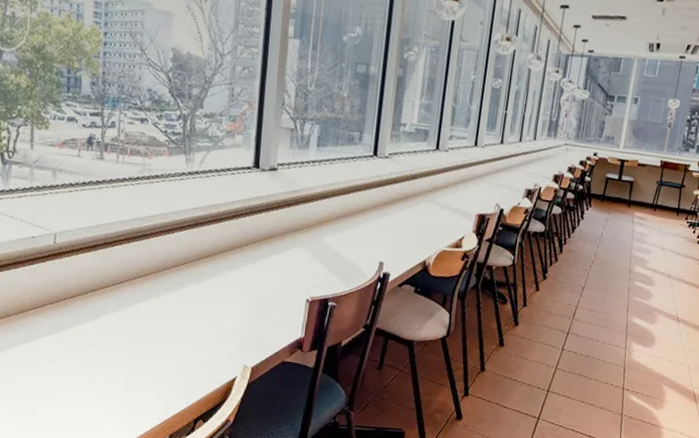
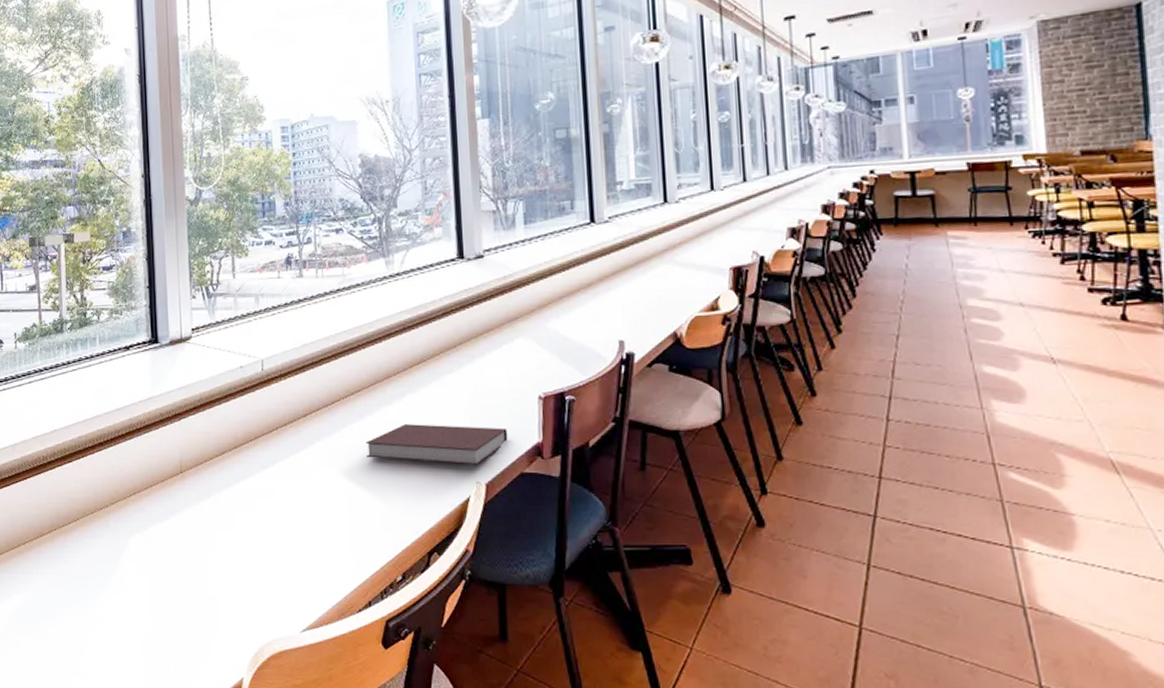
notebook: none [147,309,276,351] -> present [365,424,508,465]

